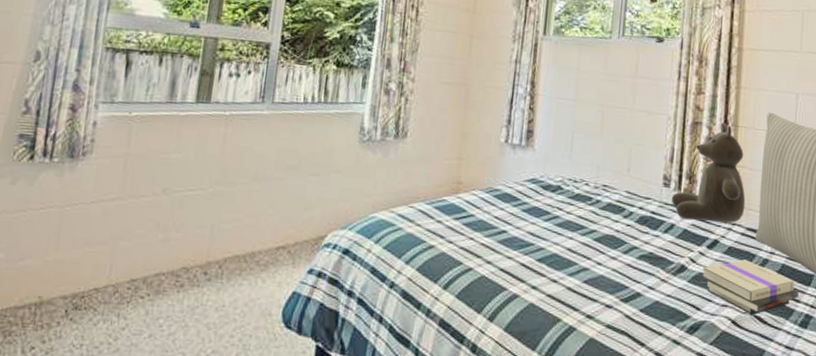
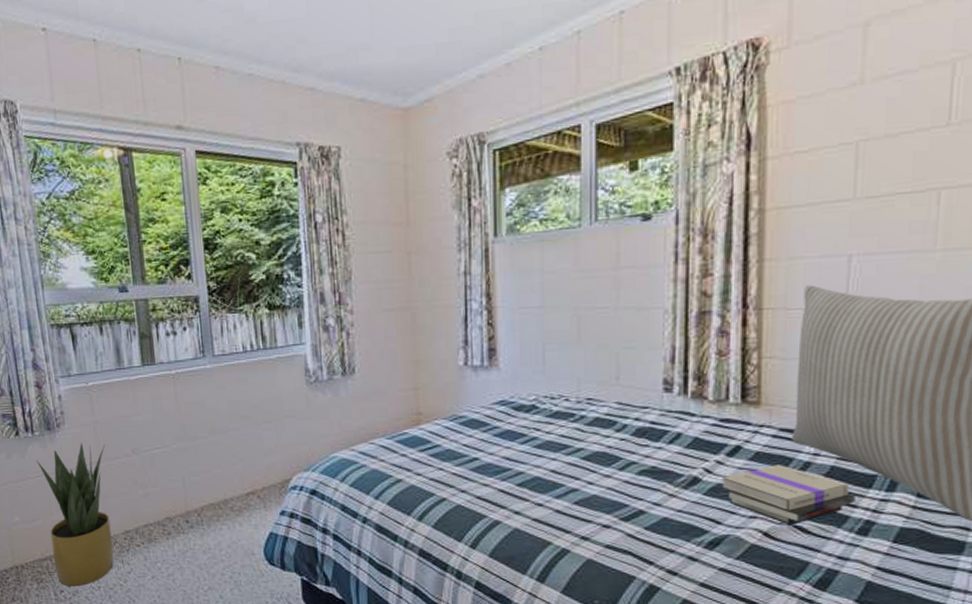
planter: none [32,176,134,343] -> present [36,443,113,587]
teddy bear: present [671,123,746,224] -> none [675,307,777,427]

